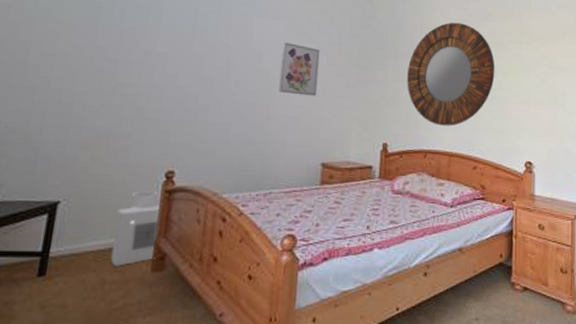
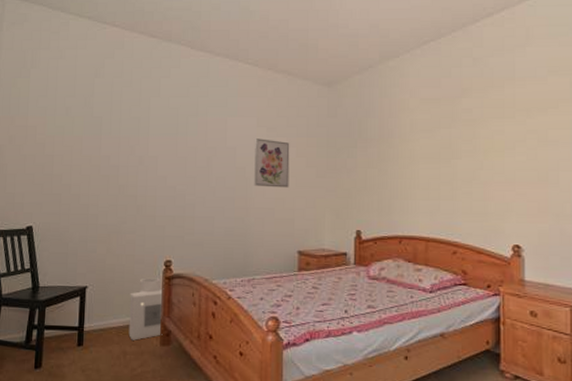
home mirror: present [407,22,495,126] -> none [378,102,474,211]

